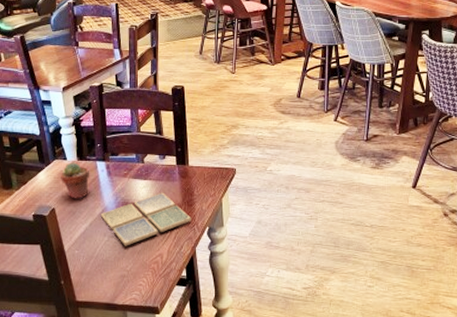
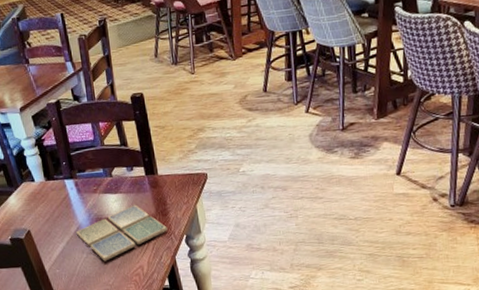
potted succulent: present [61,162,90,199] -> none [31,183,60,220]

